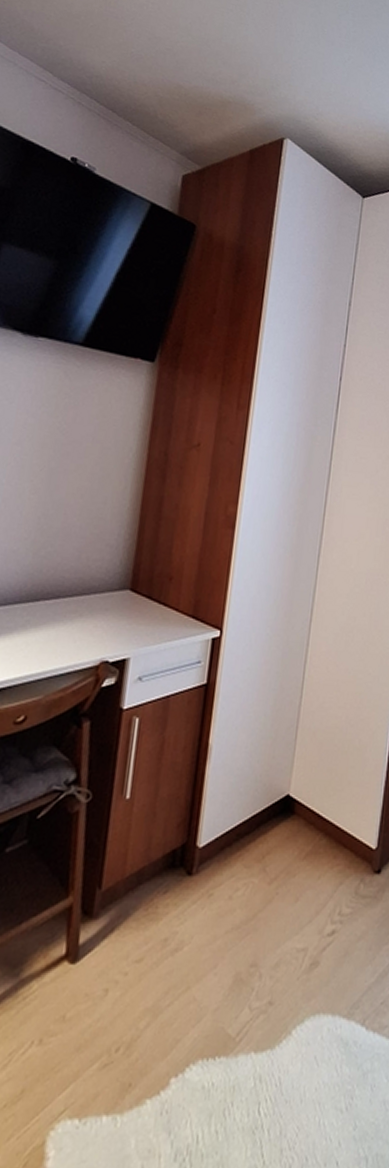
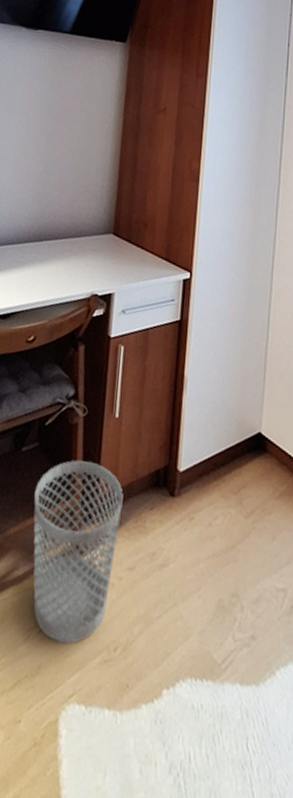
wastebasket: none [16,853,133,1059] -> present [33,460,124,645]

